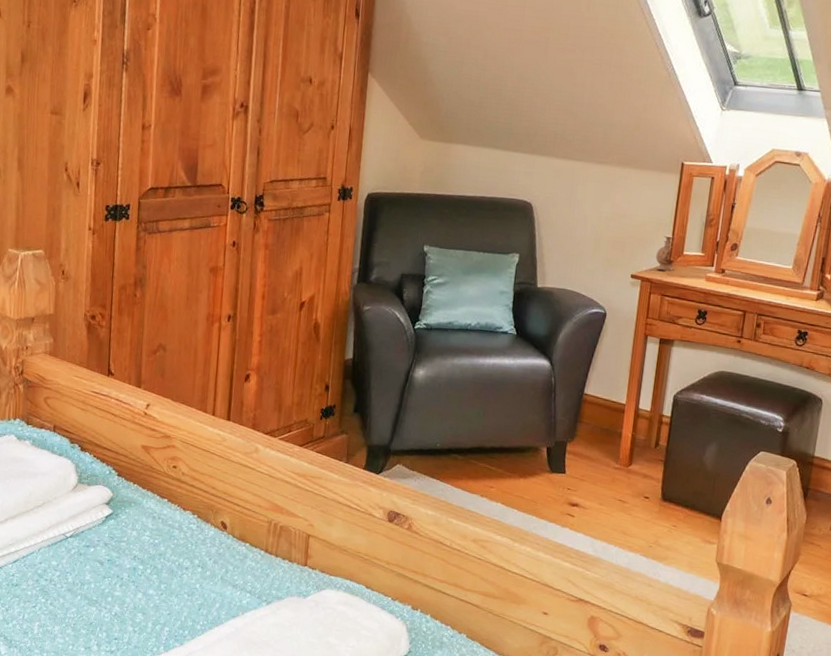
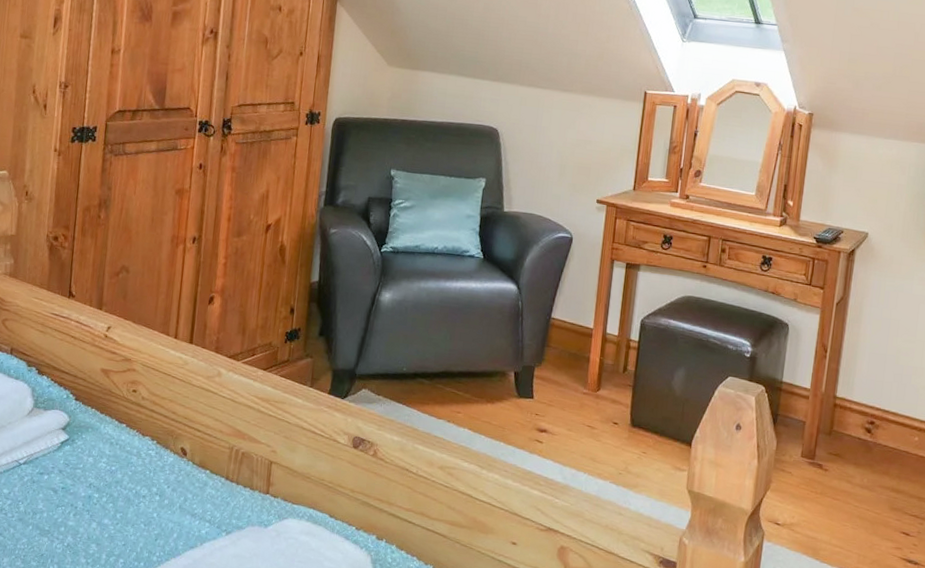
perfume bottle: present [656,235,676,272] -> none [621,161,641,197]

